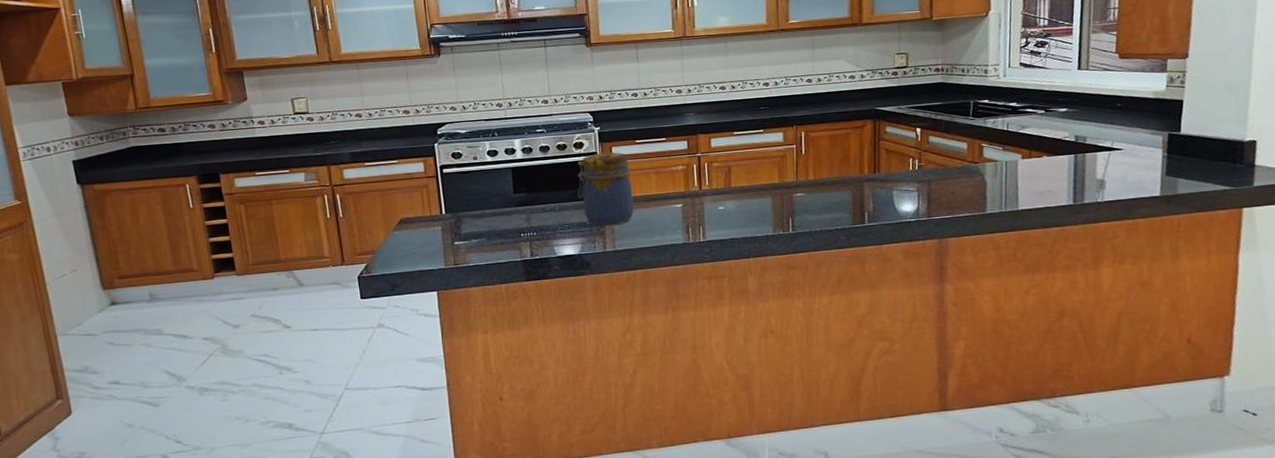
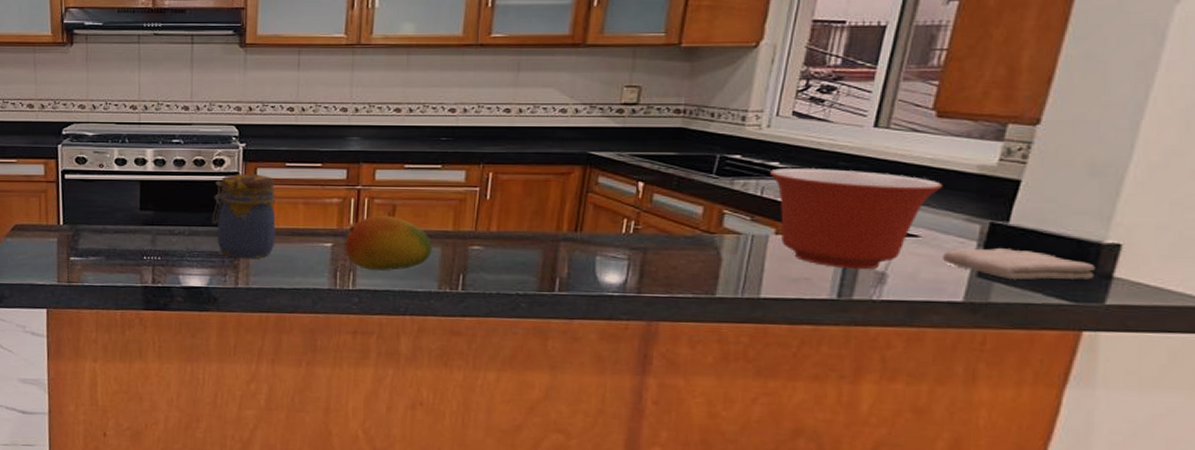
fruit: none [693,175,765,224] -> present [345,215,432,271]
mixing bowl: none [1010,104,1132,180] -> present [769,168,943,270]
washcloth: none [1141,151,1243,175] -> present [943,247,1096,280]

